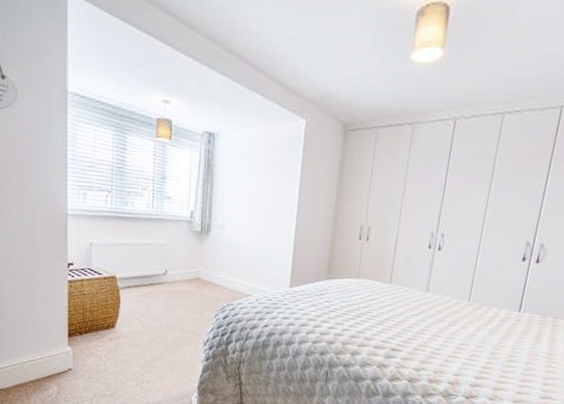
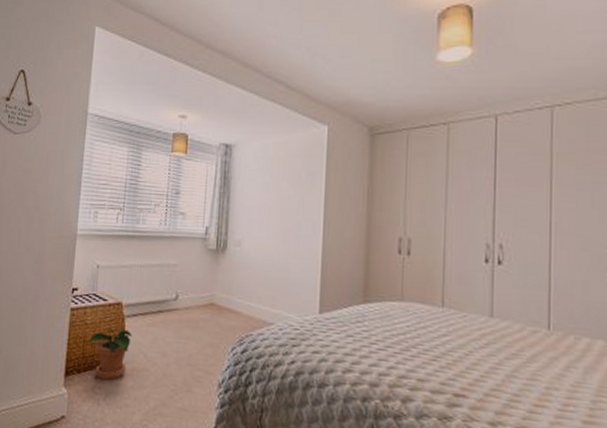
potted plant: none [86,297,127,341] -> present [87,327,132,381]

